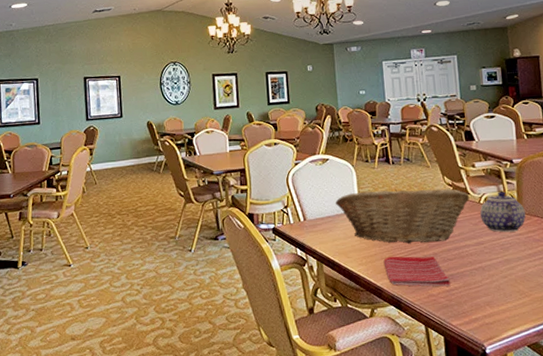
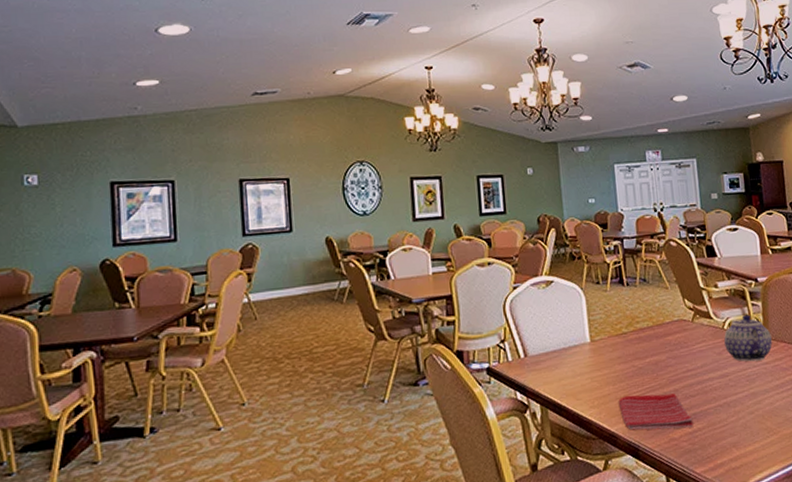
fruit basket: present [335,189,470,244] -> none [561,313,713,380]

